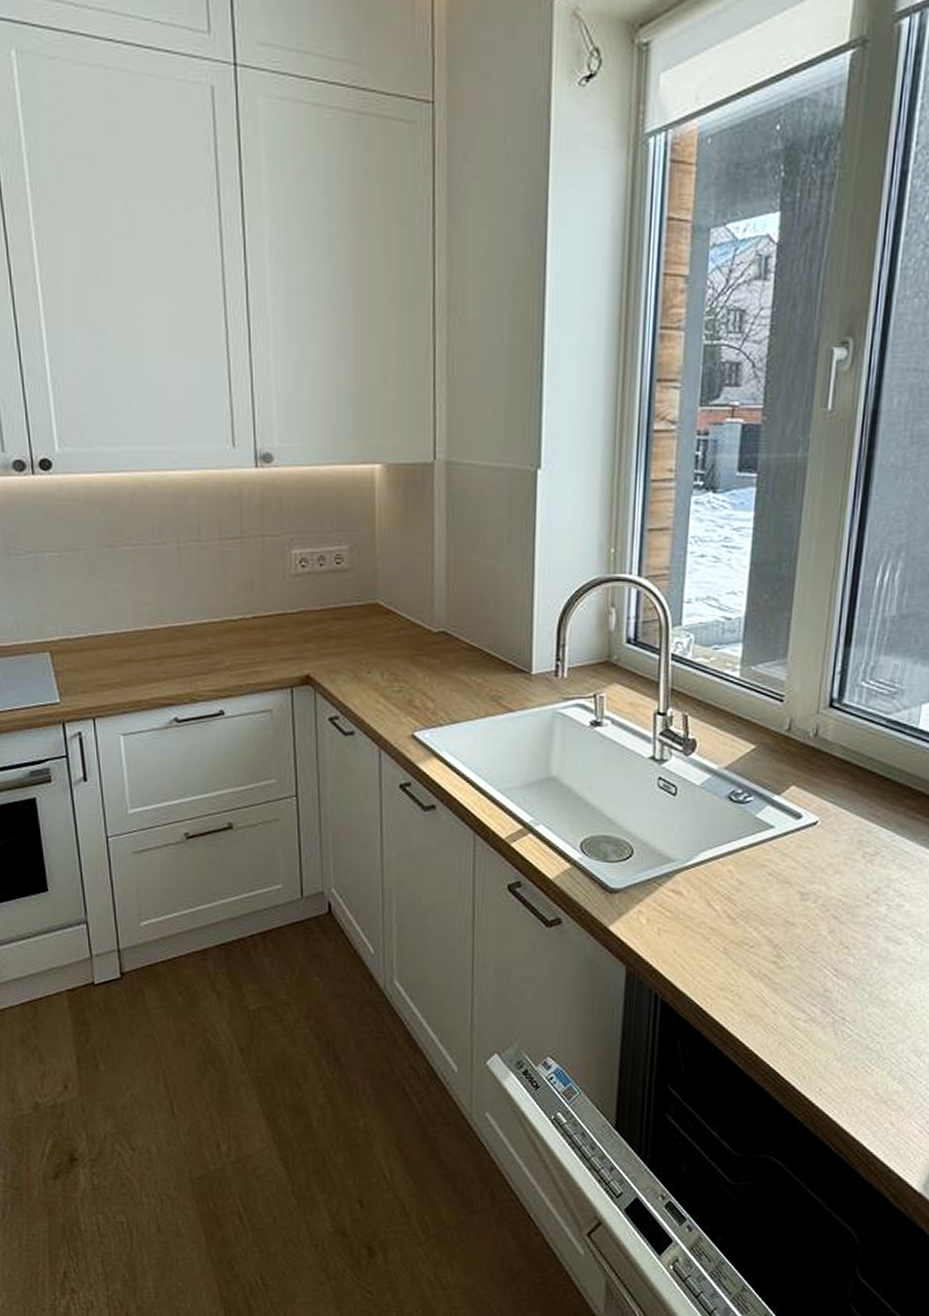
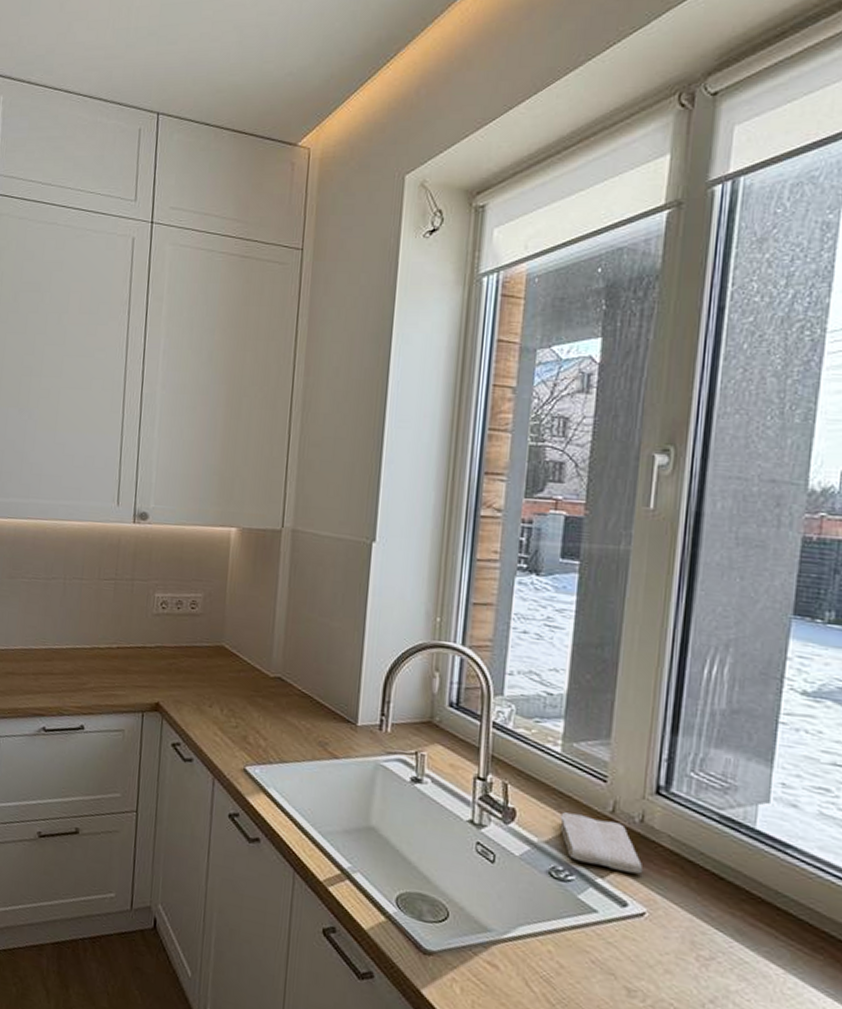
washcloth: none [739,736,817,786] -> present [560,812,643,874]

